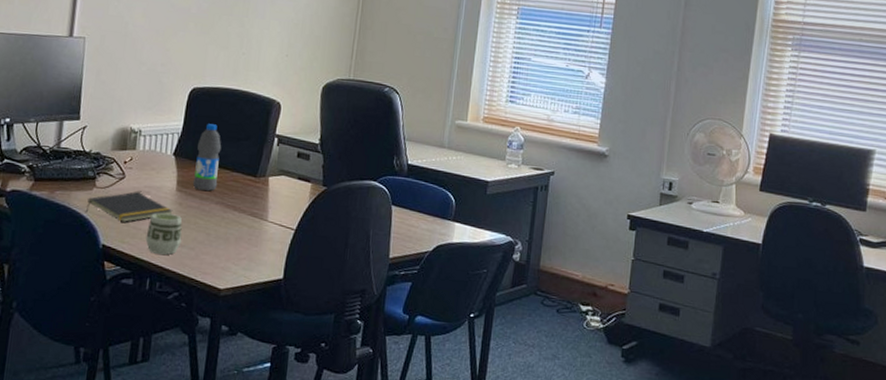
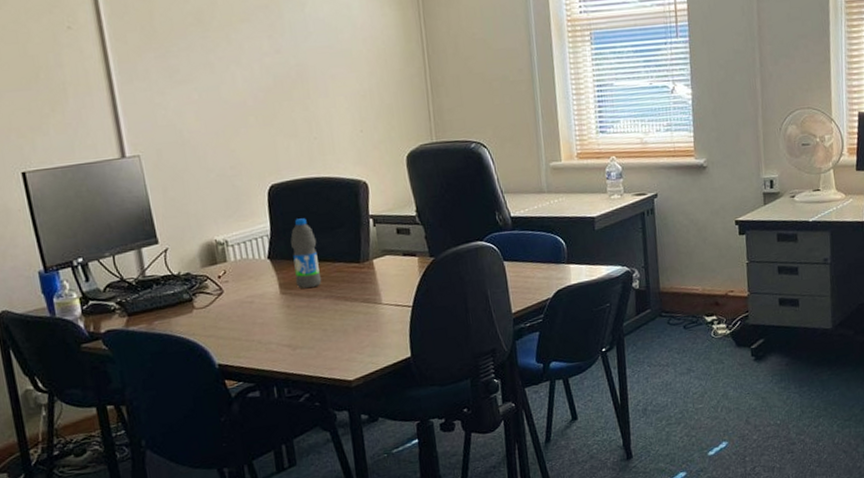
notepad: present [85,192,173,222] -> none [190,304,283,338]
cup: present [145,213,183,255] -> none [260,317,300,362]

